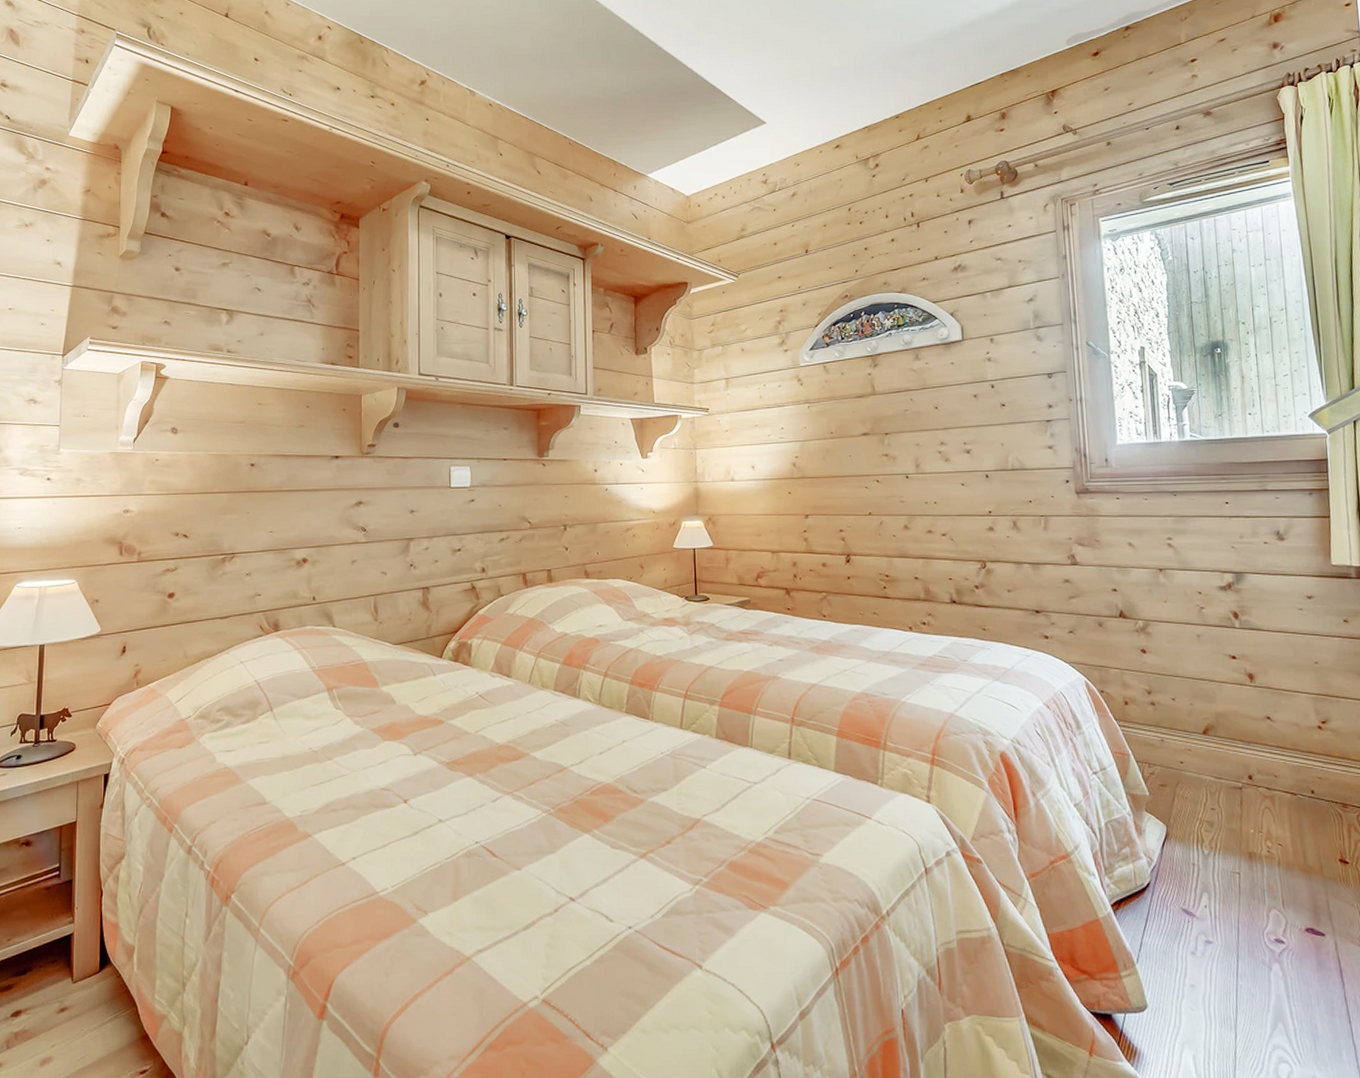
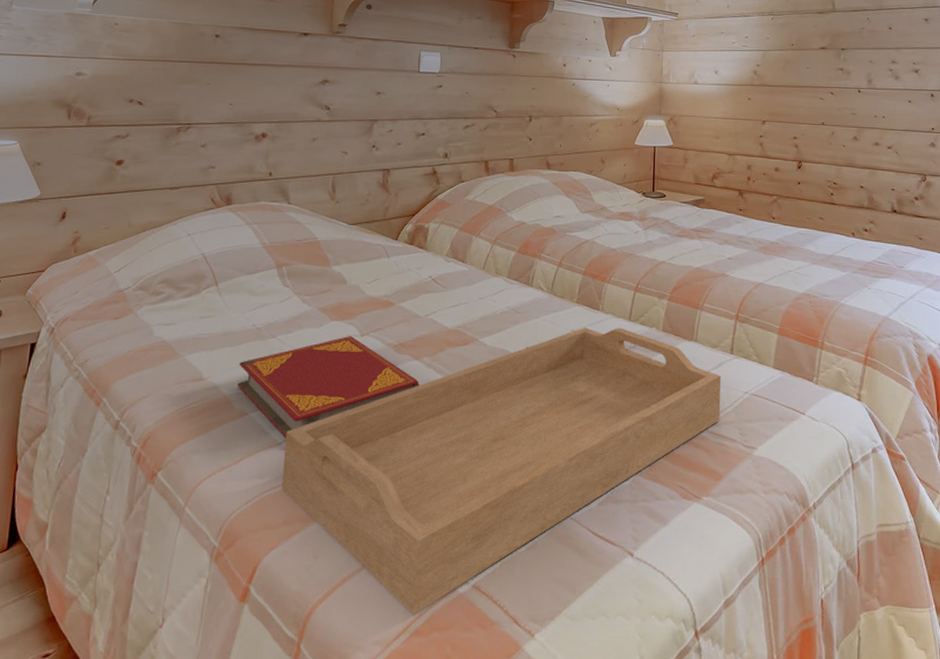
hardback book: none [299,756,475,859] -> present [237,336,420,439]
serving tray: none [349,736,782,1030] -> present [281,327,722,615]

